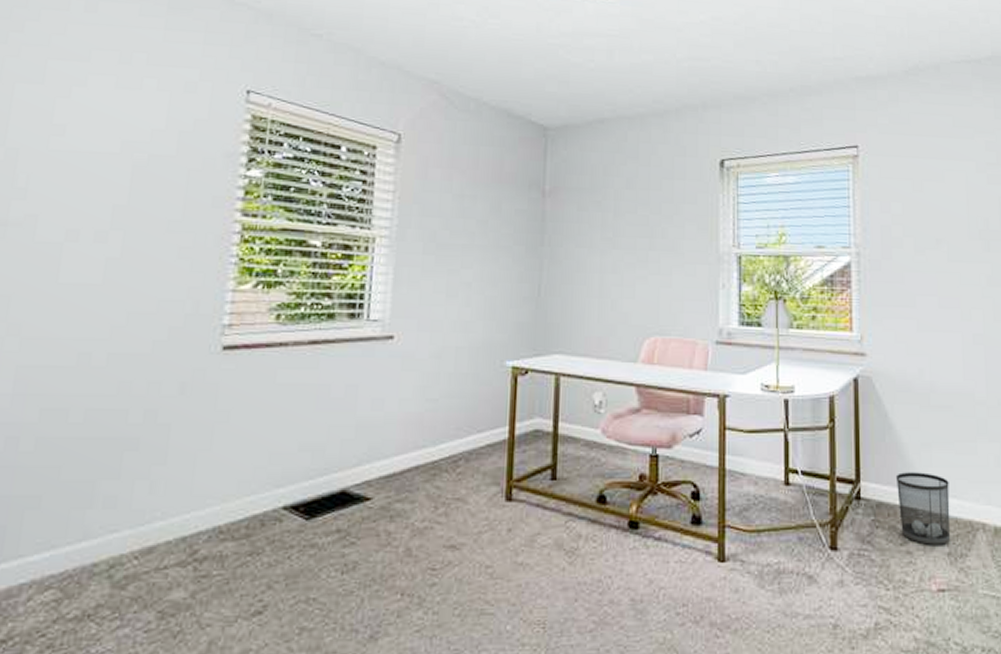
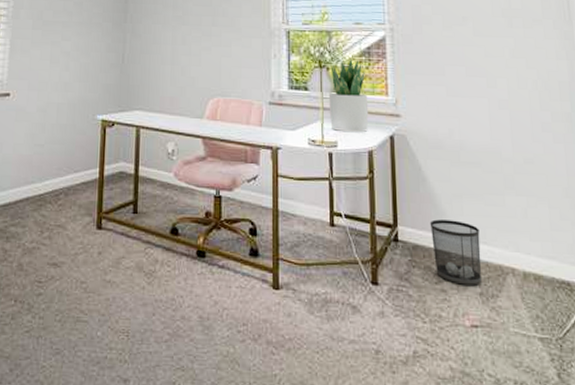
planter: none [785,288,830,376] -> present [328,58,369,133]

